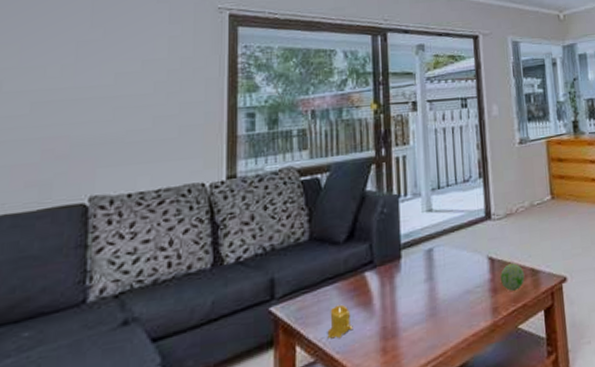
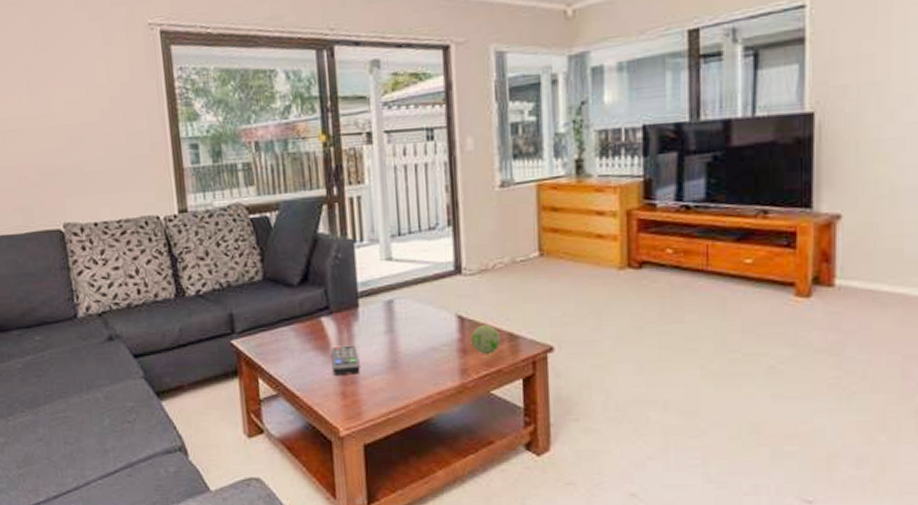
candle: present [327,304,353,339] -> none [287,346,312,377]
remote control: none [373,297,401,331] -> present [331,345,360,375]

